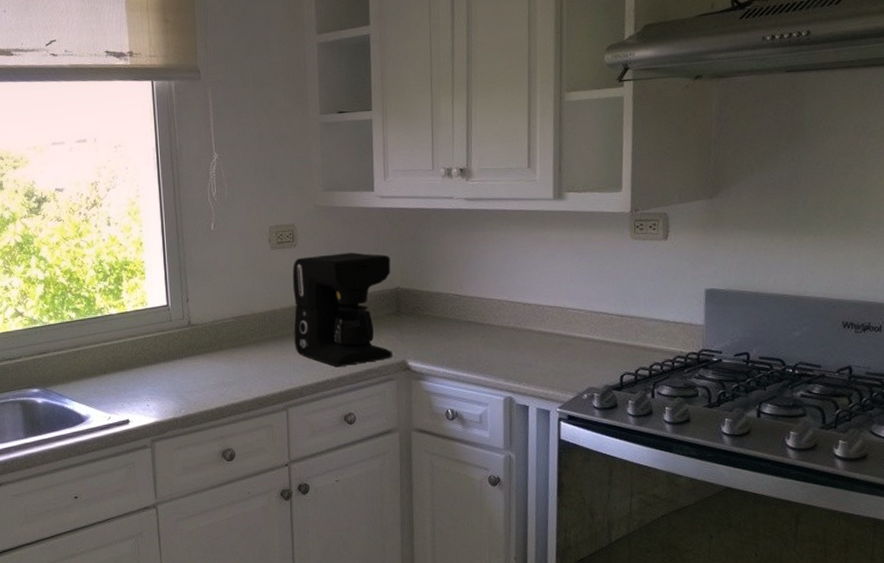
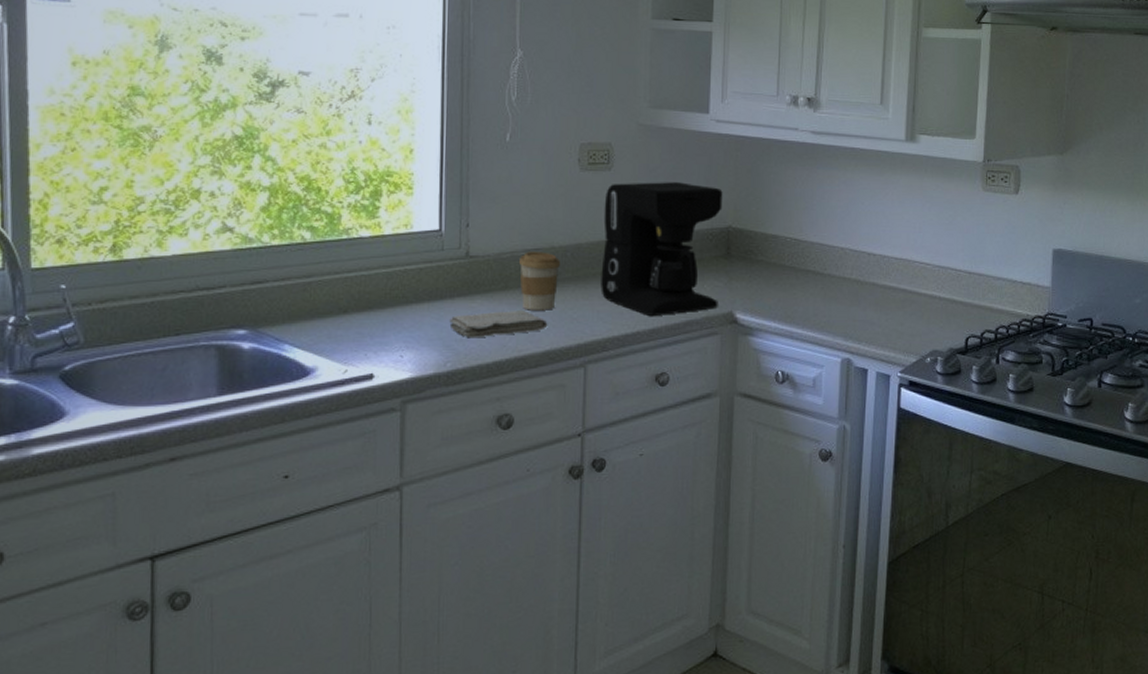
washcloth: none [180,366,255,390] -> present [449,310,548,339]
coffee cup: none [228,318,262,366] -> present [518,251,561,310]

